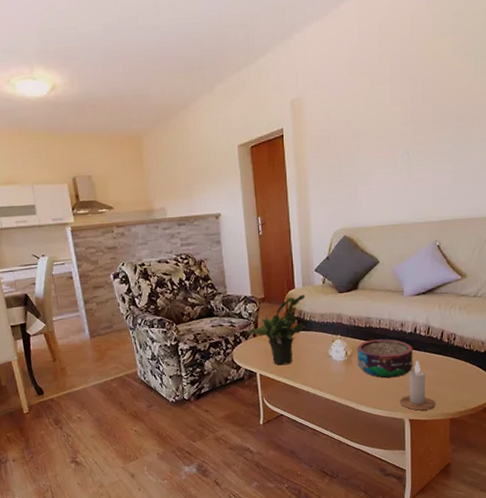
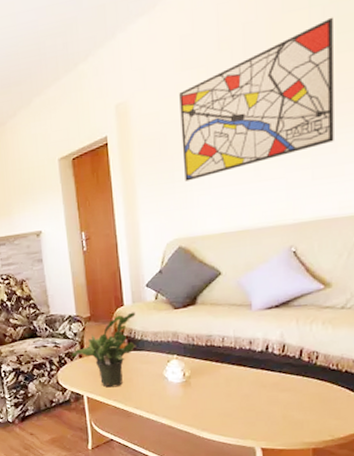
wall art: none [347,45,471,177] -> present [179,17,334,182]
bowl: present [356,339,413,379] -> none [196,358,265,402]
candle: present [399,360,436,411] -> none [249,382,295,439]

